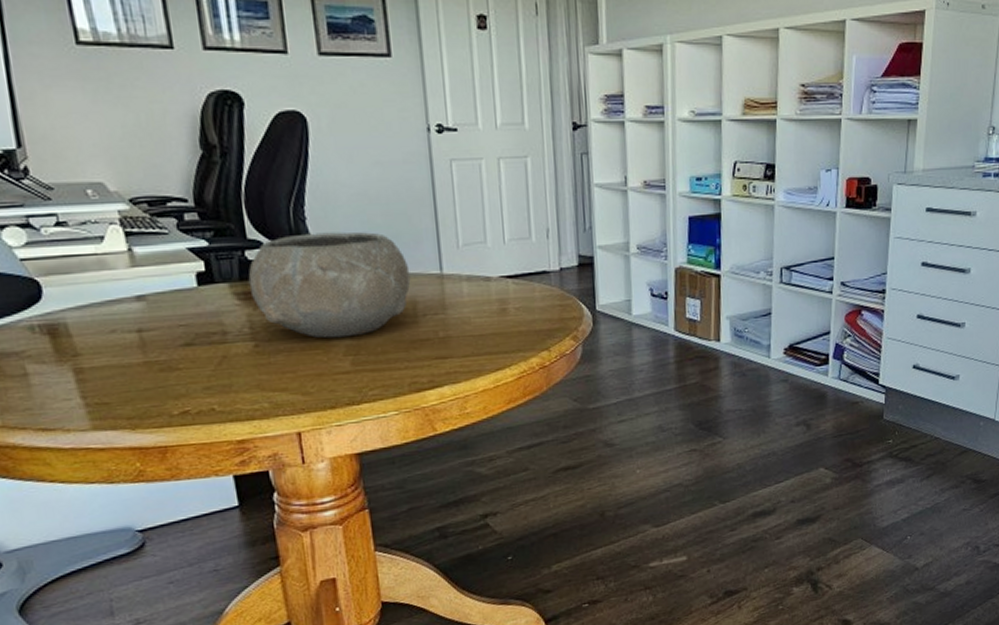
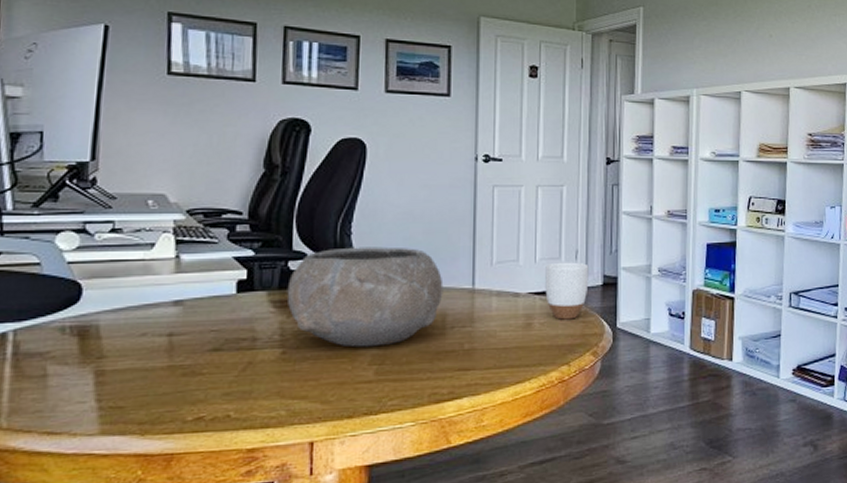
mug: none [515,241,563,304] -> present [545,262,589,320]

